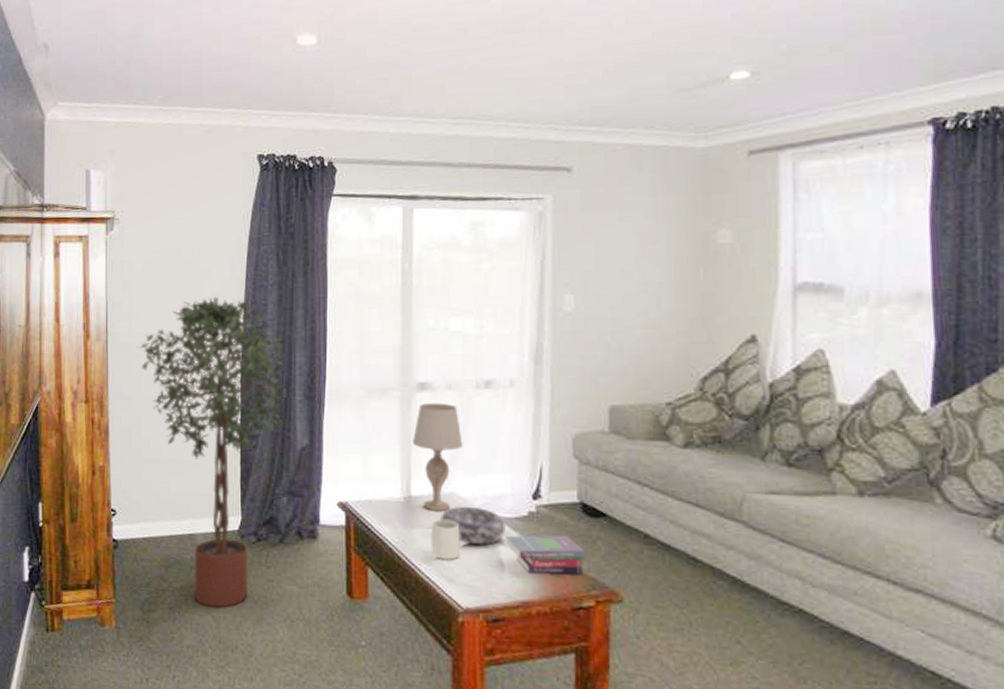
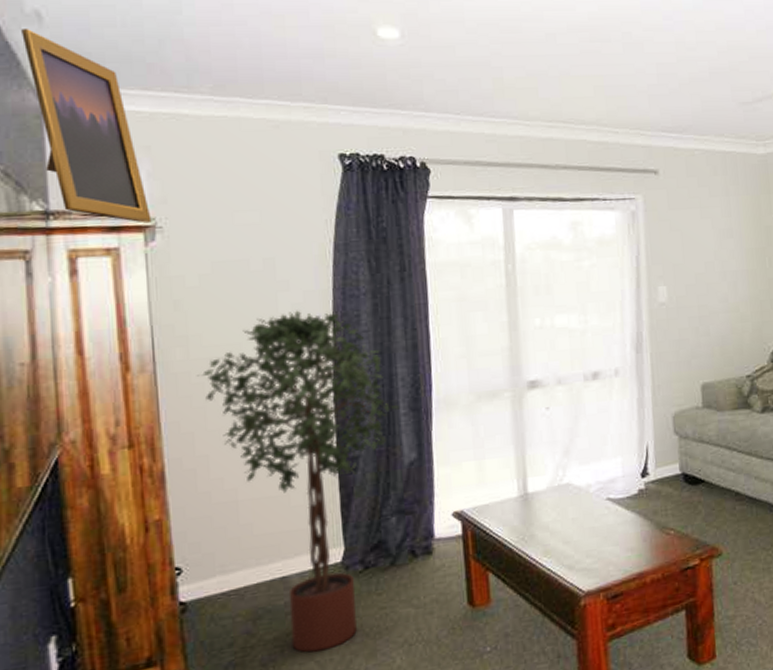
picture frame: none [35,58,112,216] -> present [21,29,152,224]
table lamp: present [413,402,463,512] -> none [526,398,575,505]
mug: present [430,519,461,560] -> none [549,510,579,550]
decorative bowl: present [439,506,506,545] -> none [557,492,619,530]
books: present [504,534,585,575] -> none [618,505,689,547]

